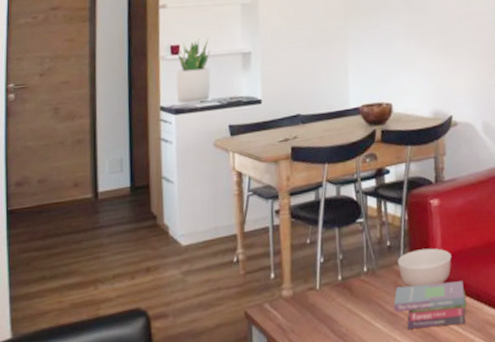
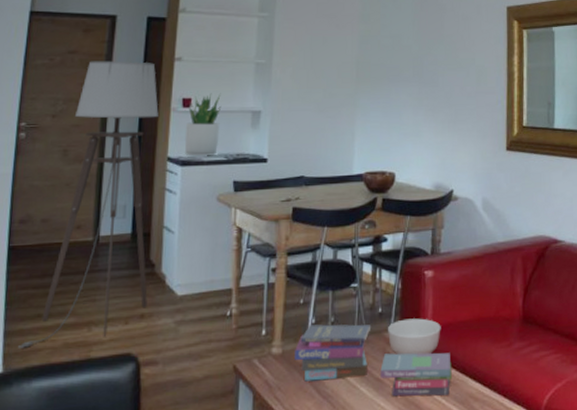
floor lamp: none [25,12,152,313] -> present [18,61,160,348]
books: none [305,259,381,322] -> present [295,324,370,382]

